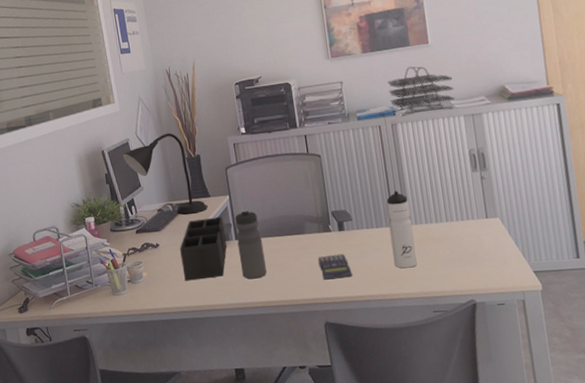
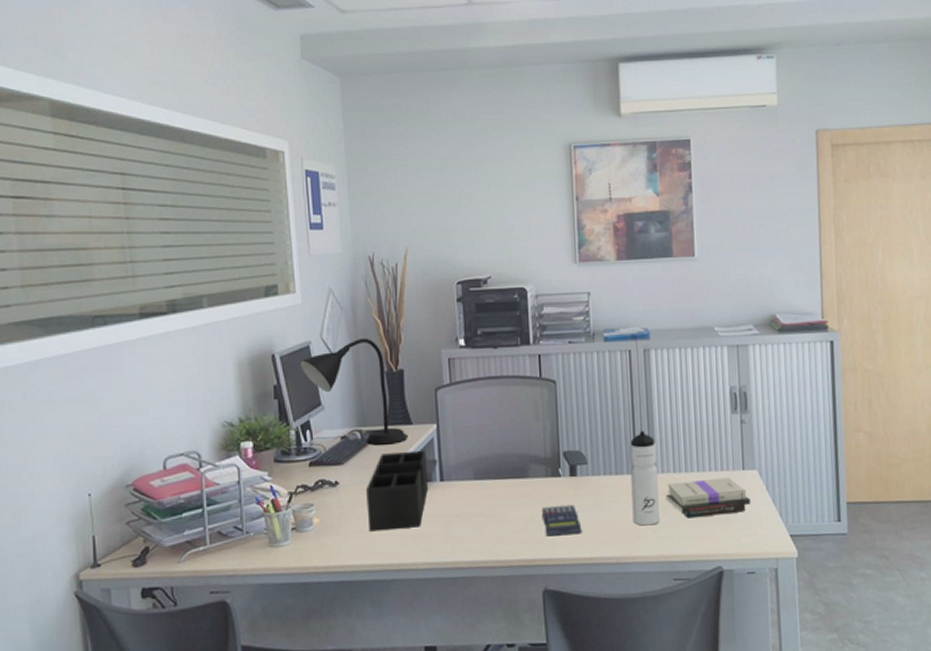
water bottle: present [234,209,267,279] -> none [441,442,476,532]
file organizer: present [387,66,456,117] -> none [643,282,720,341]
books: none [420,225,496,261] -> present [665,477,751,519]

